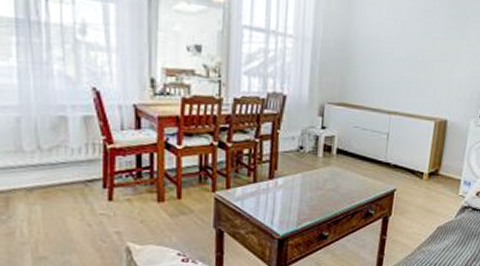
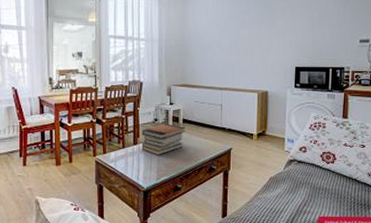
book stack: none [279,153,339,194] -> present [142,123,185,155]

